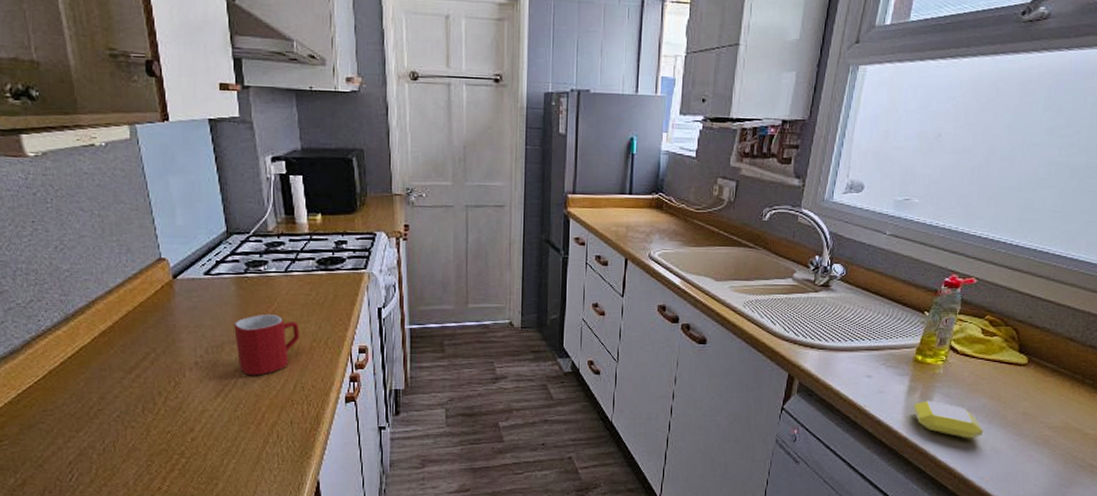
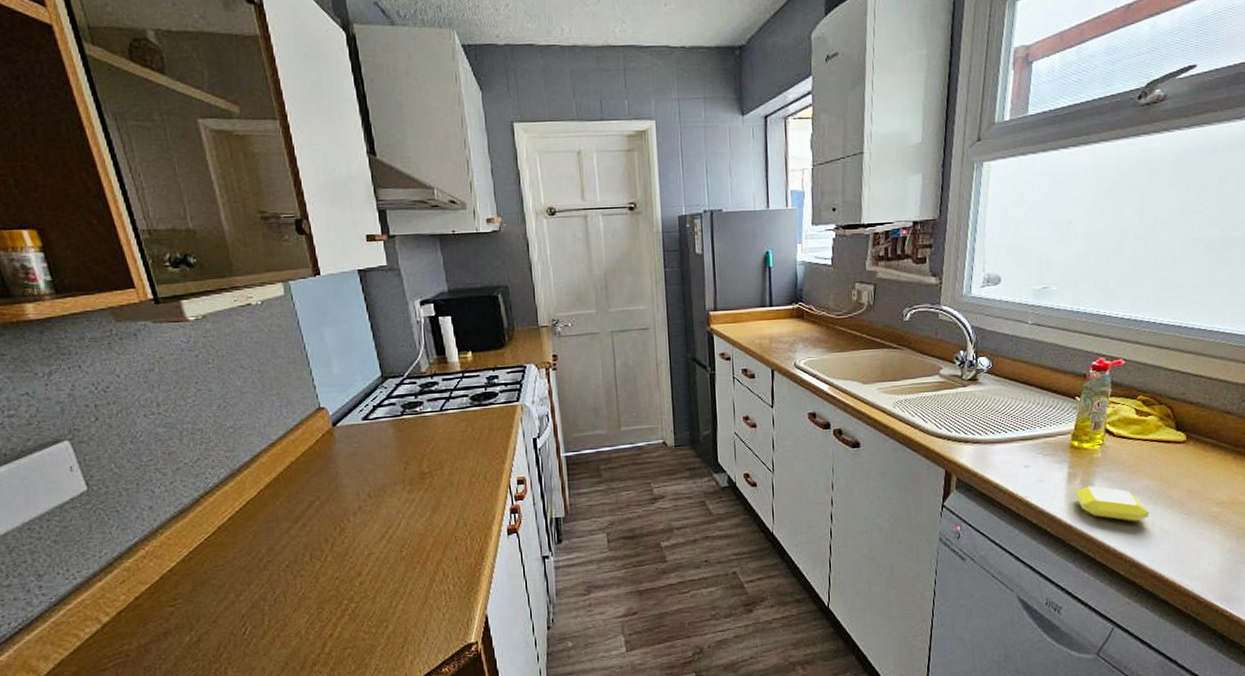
mug: present [234,313,300,376] -> none [394,452,459,516]

